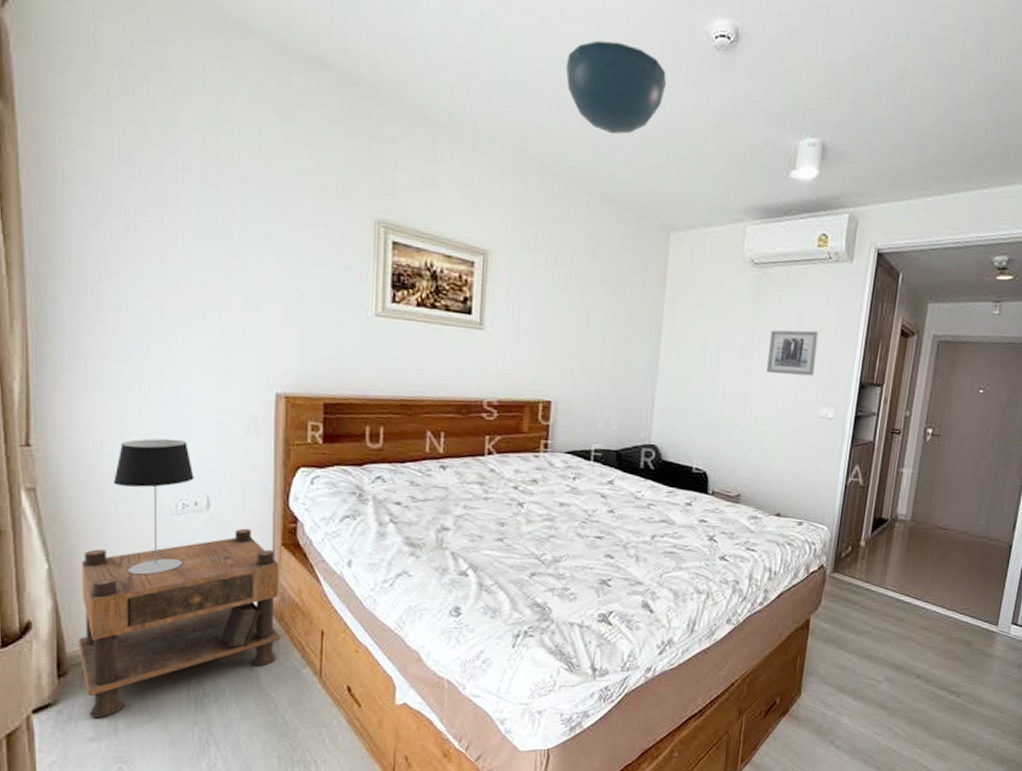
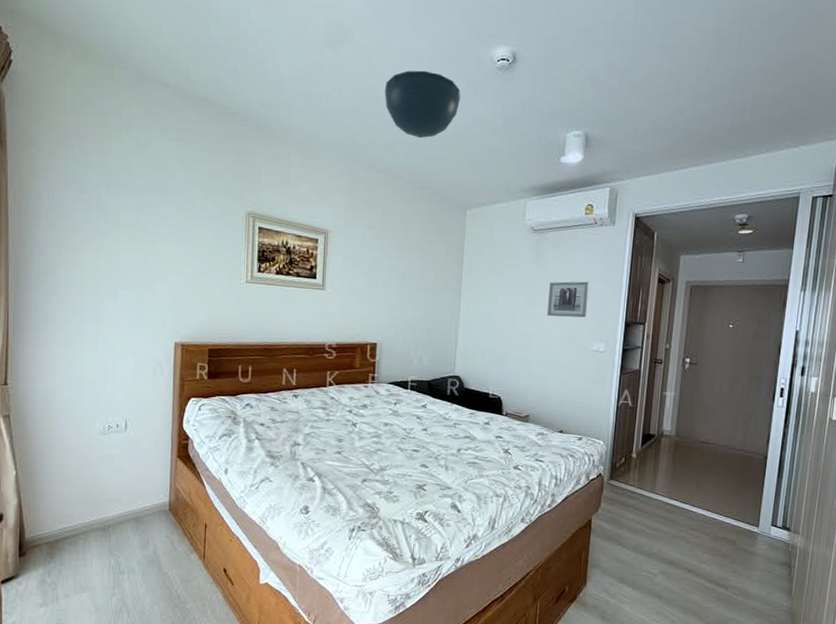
nightstand: present [78,528,281,718] -> none [34,444,176,589]
table lamp: present [114,438,194,575] -> none [62,378,117,480]

